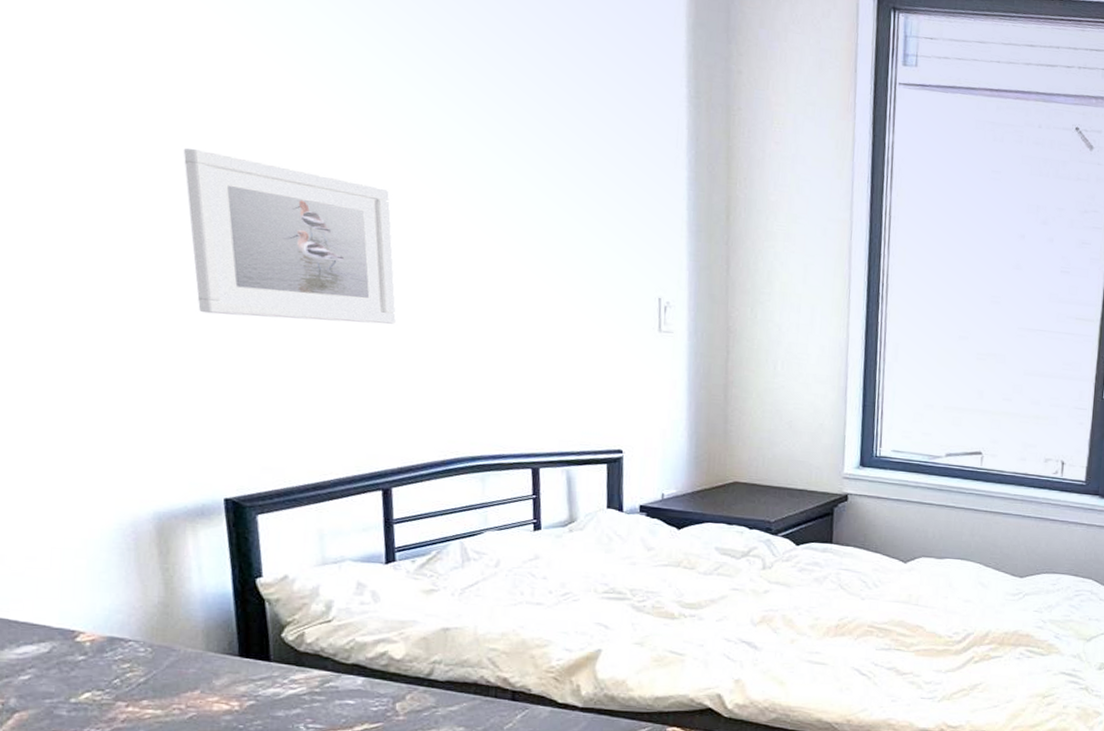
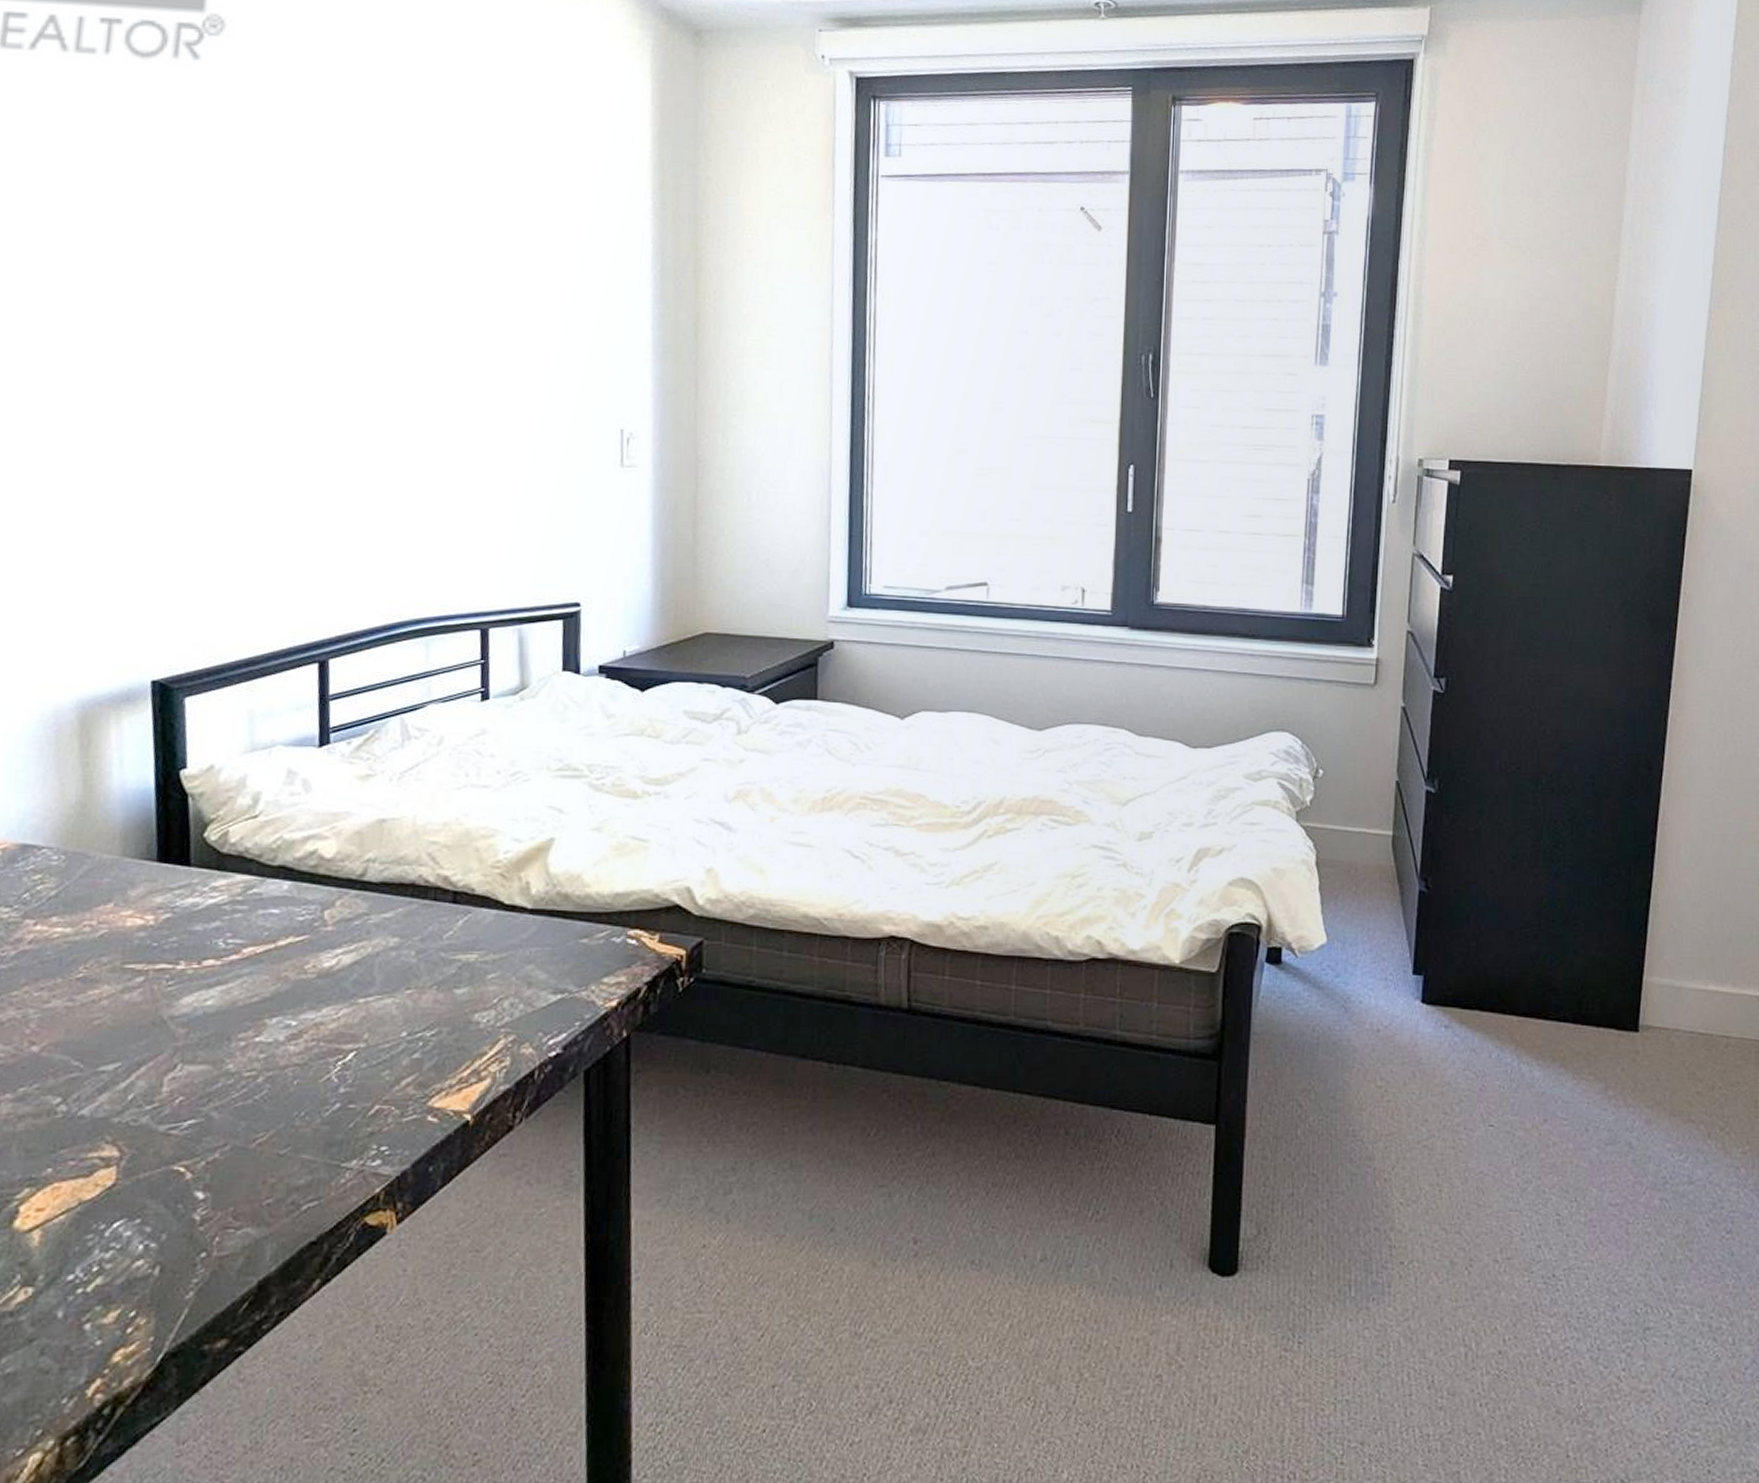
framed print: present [184,148,396,324] -> none [131,305,340,478]

